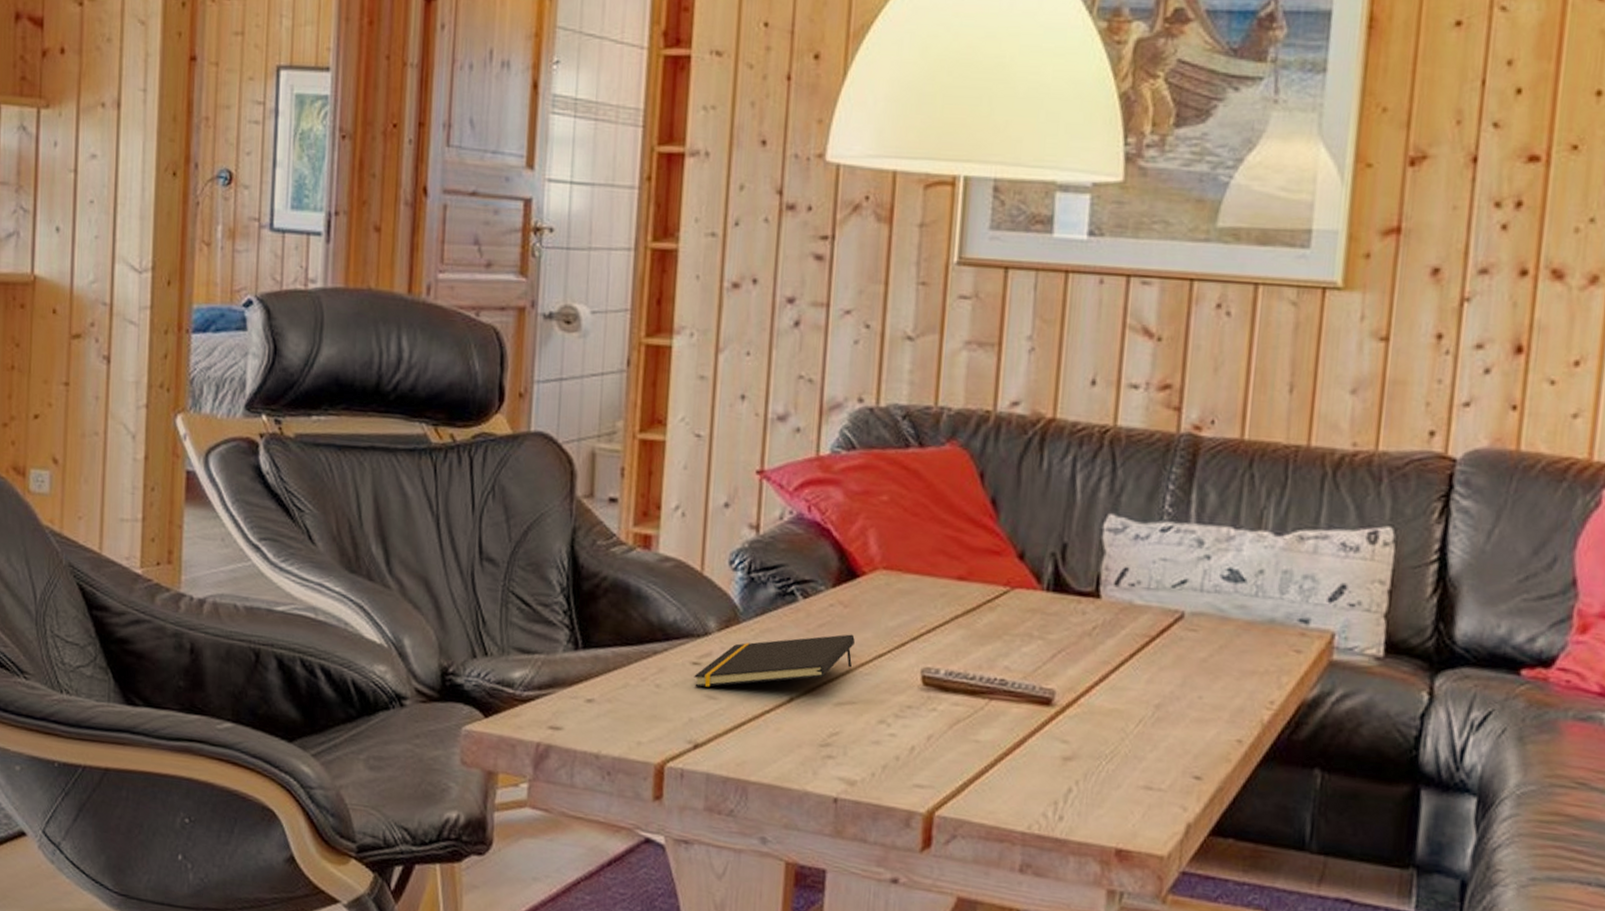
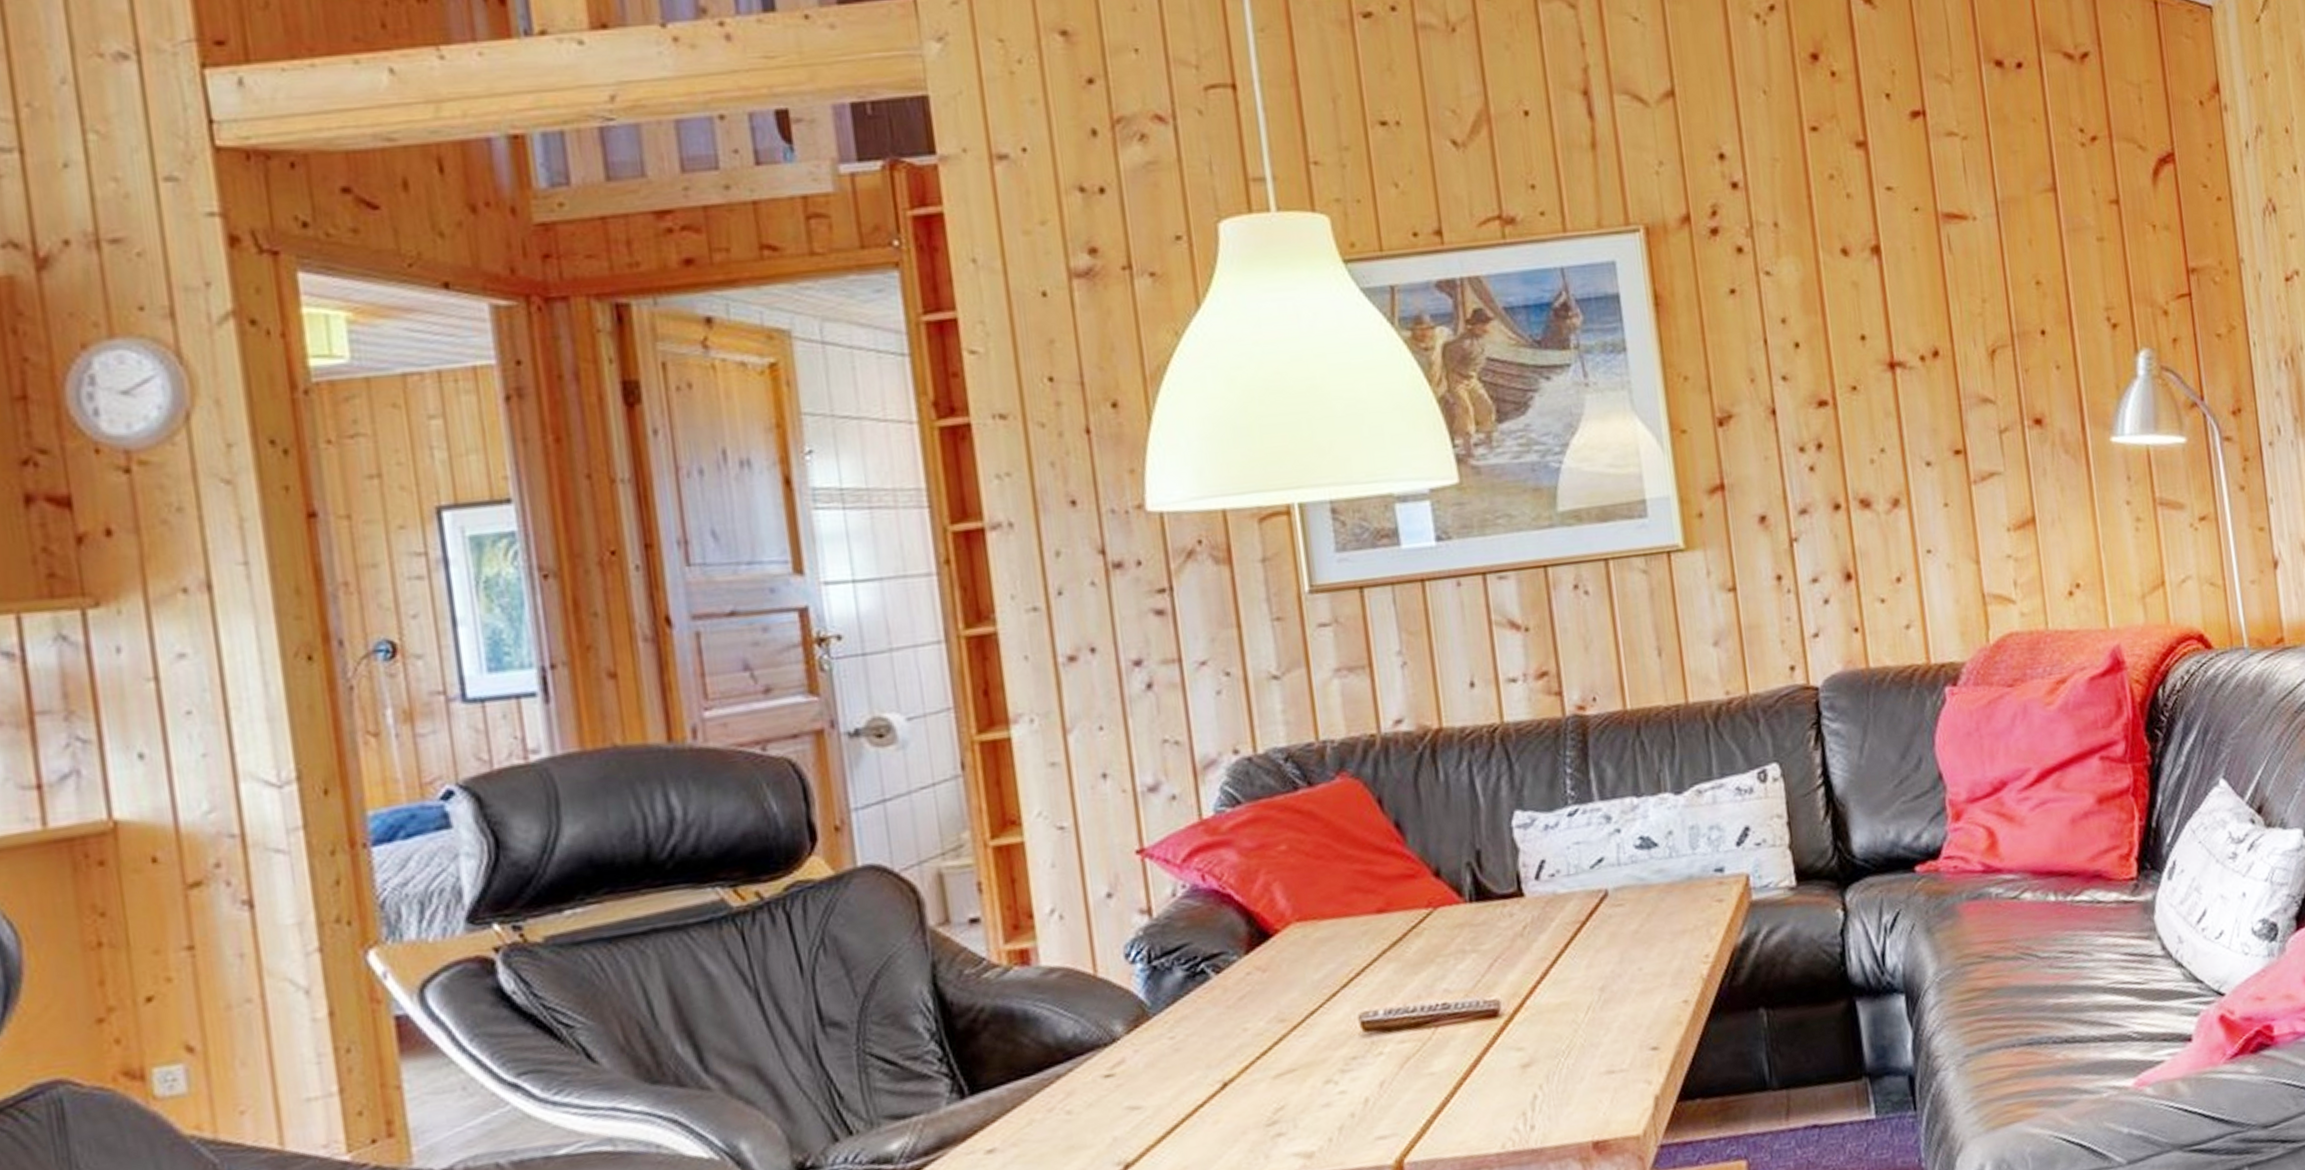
notepad: present [694,634,855,688] -> none [1109,998,1285,1102]

